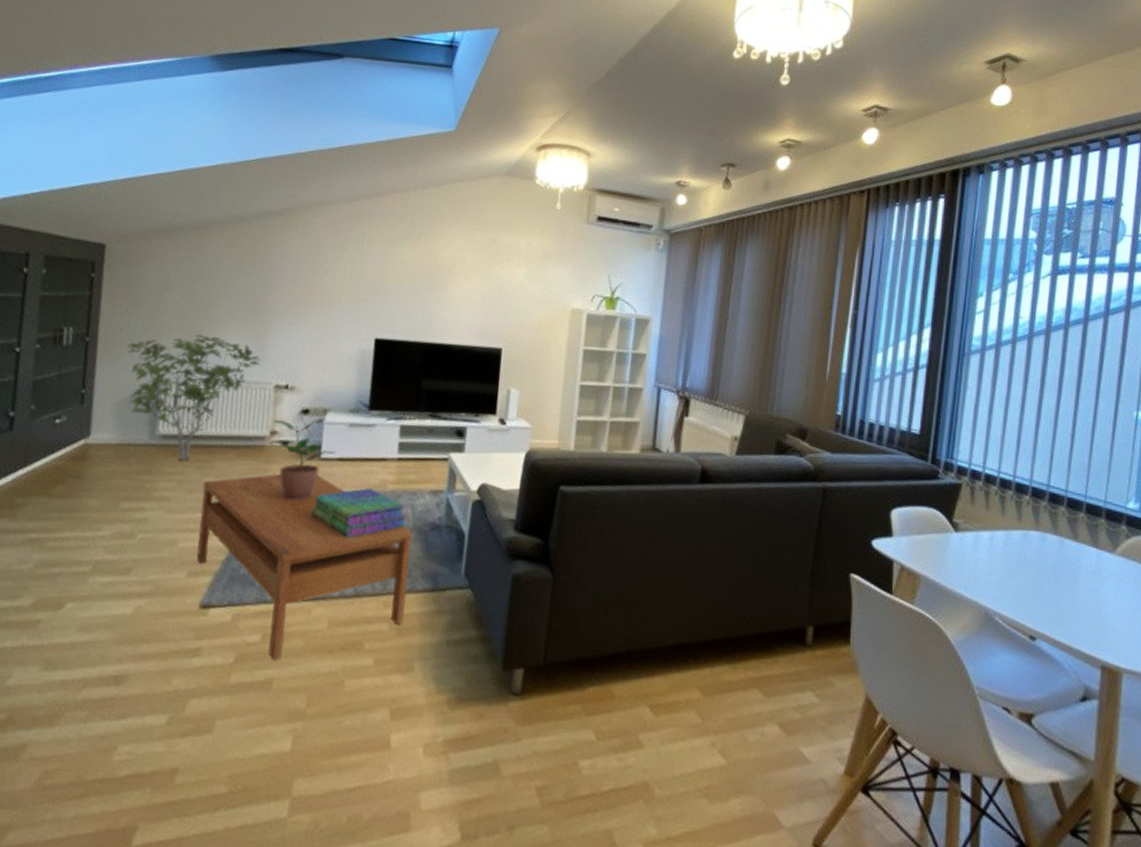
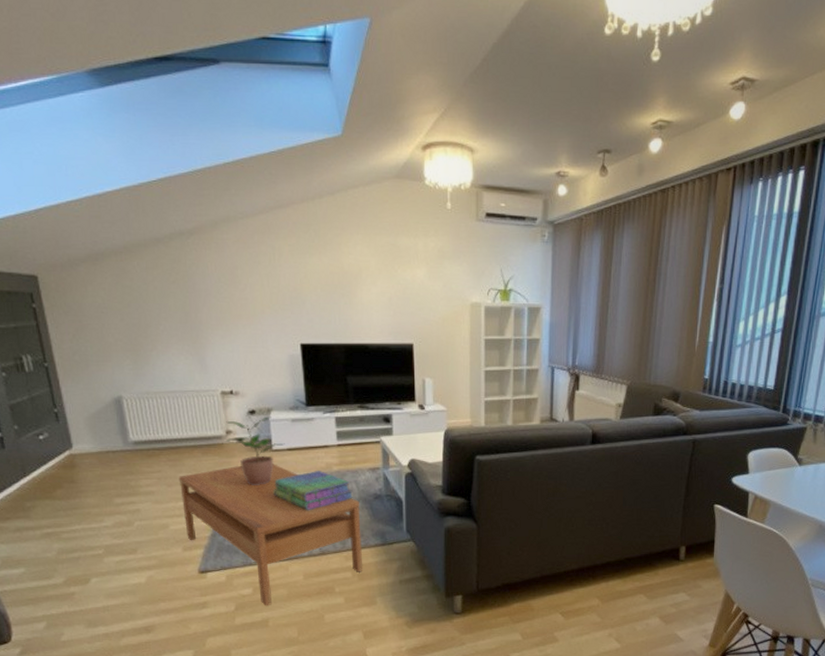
shrub: present [128,334,261,461] -> none [84,353,205,462]

